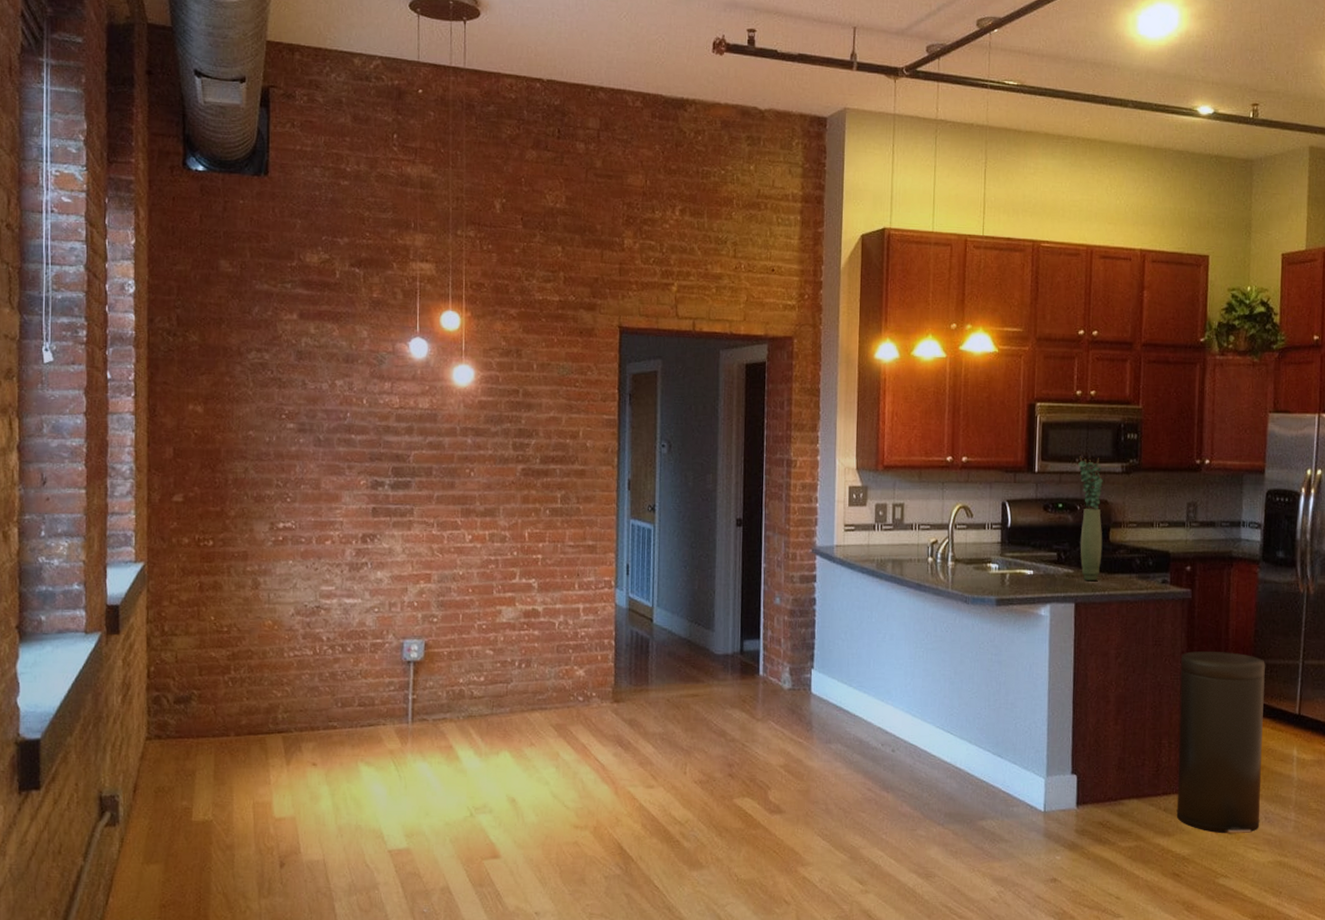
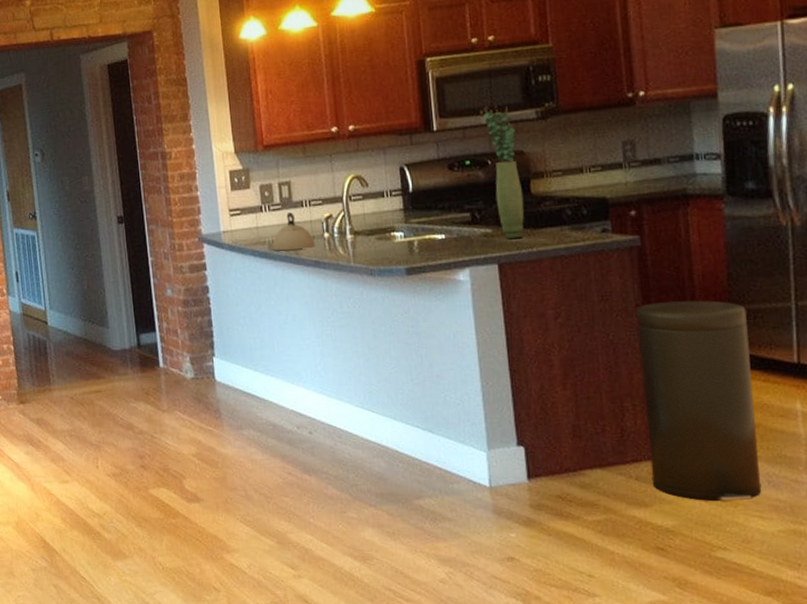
kettle: none [880,534,919,571] -> present [272,212,315,251]

